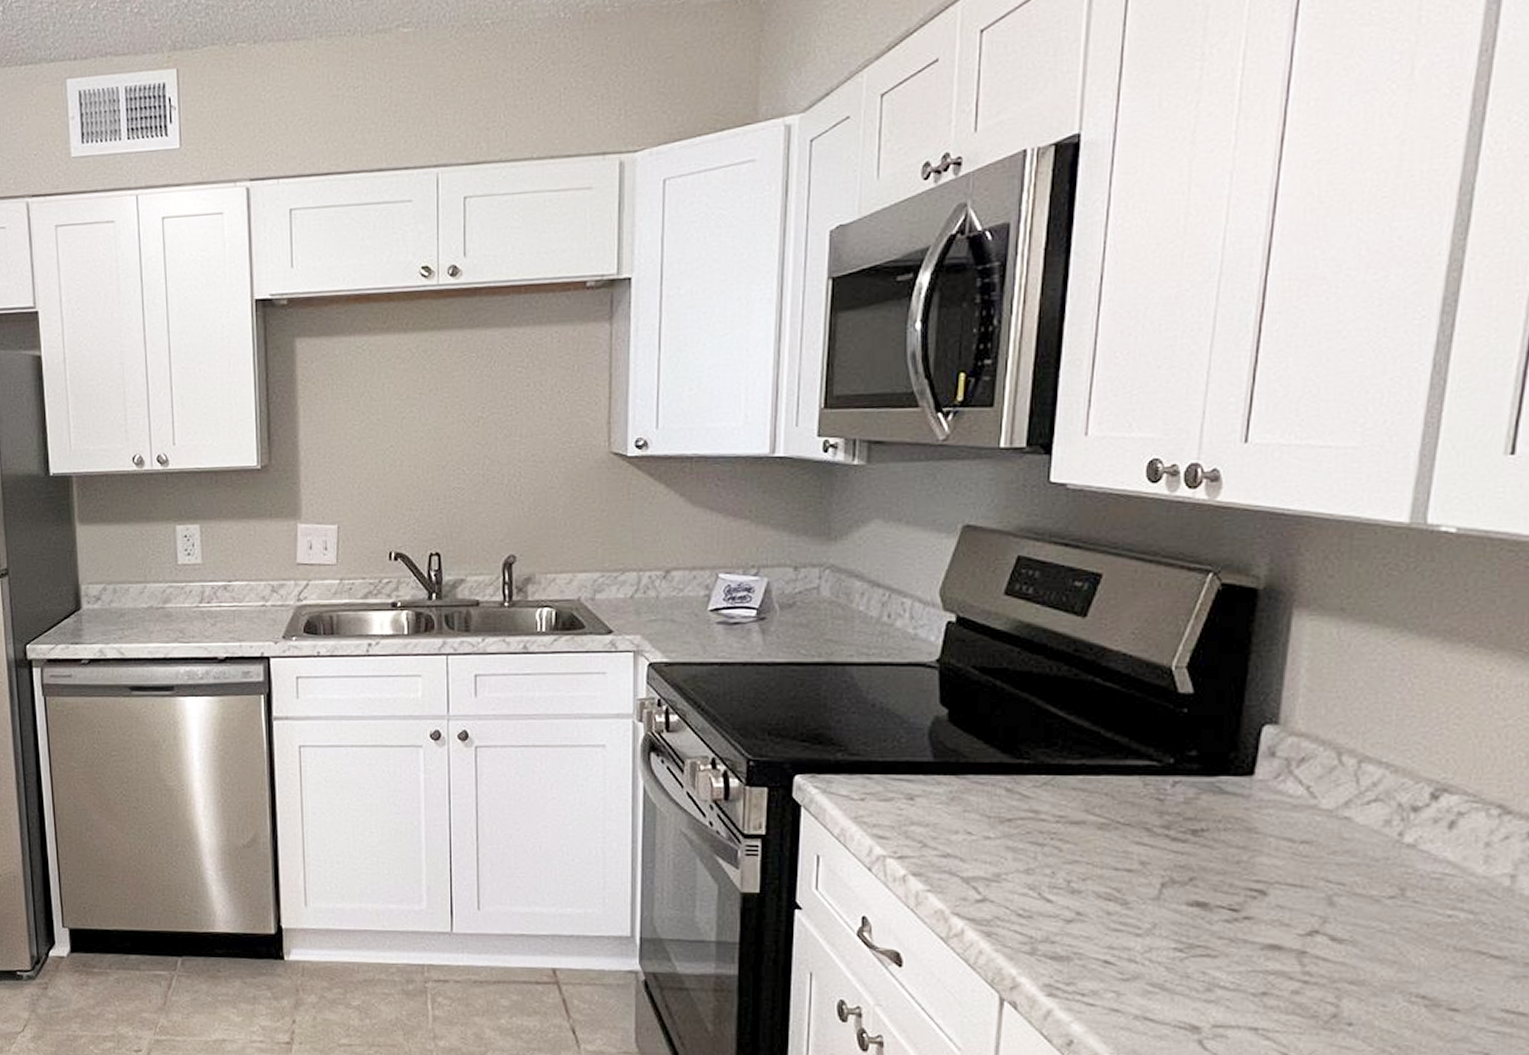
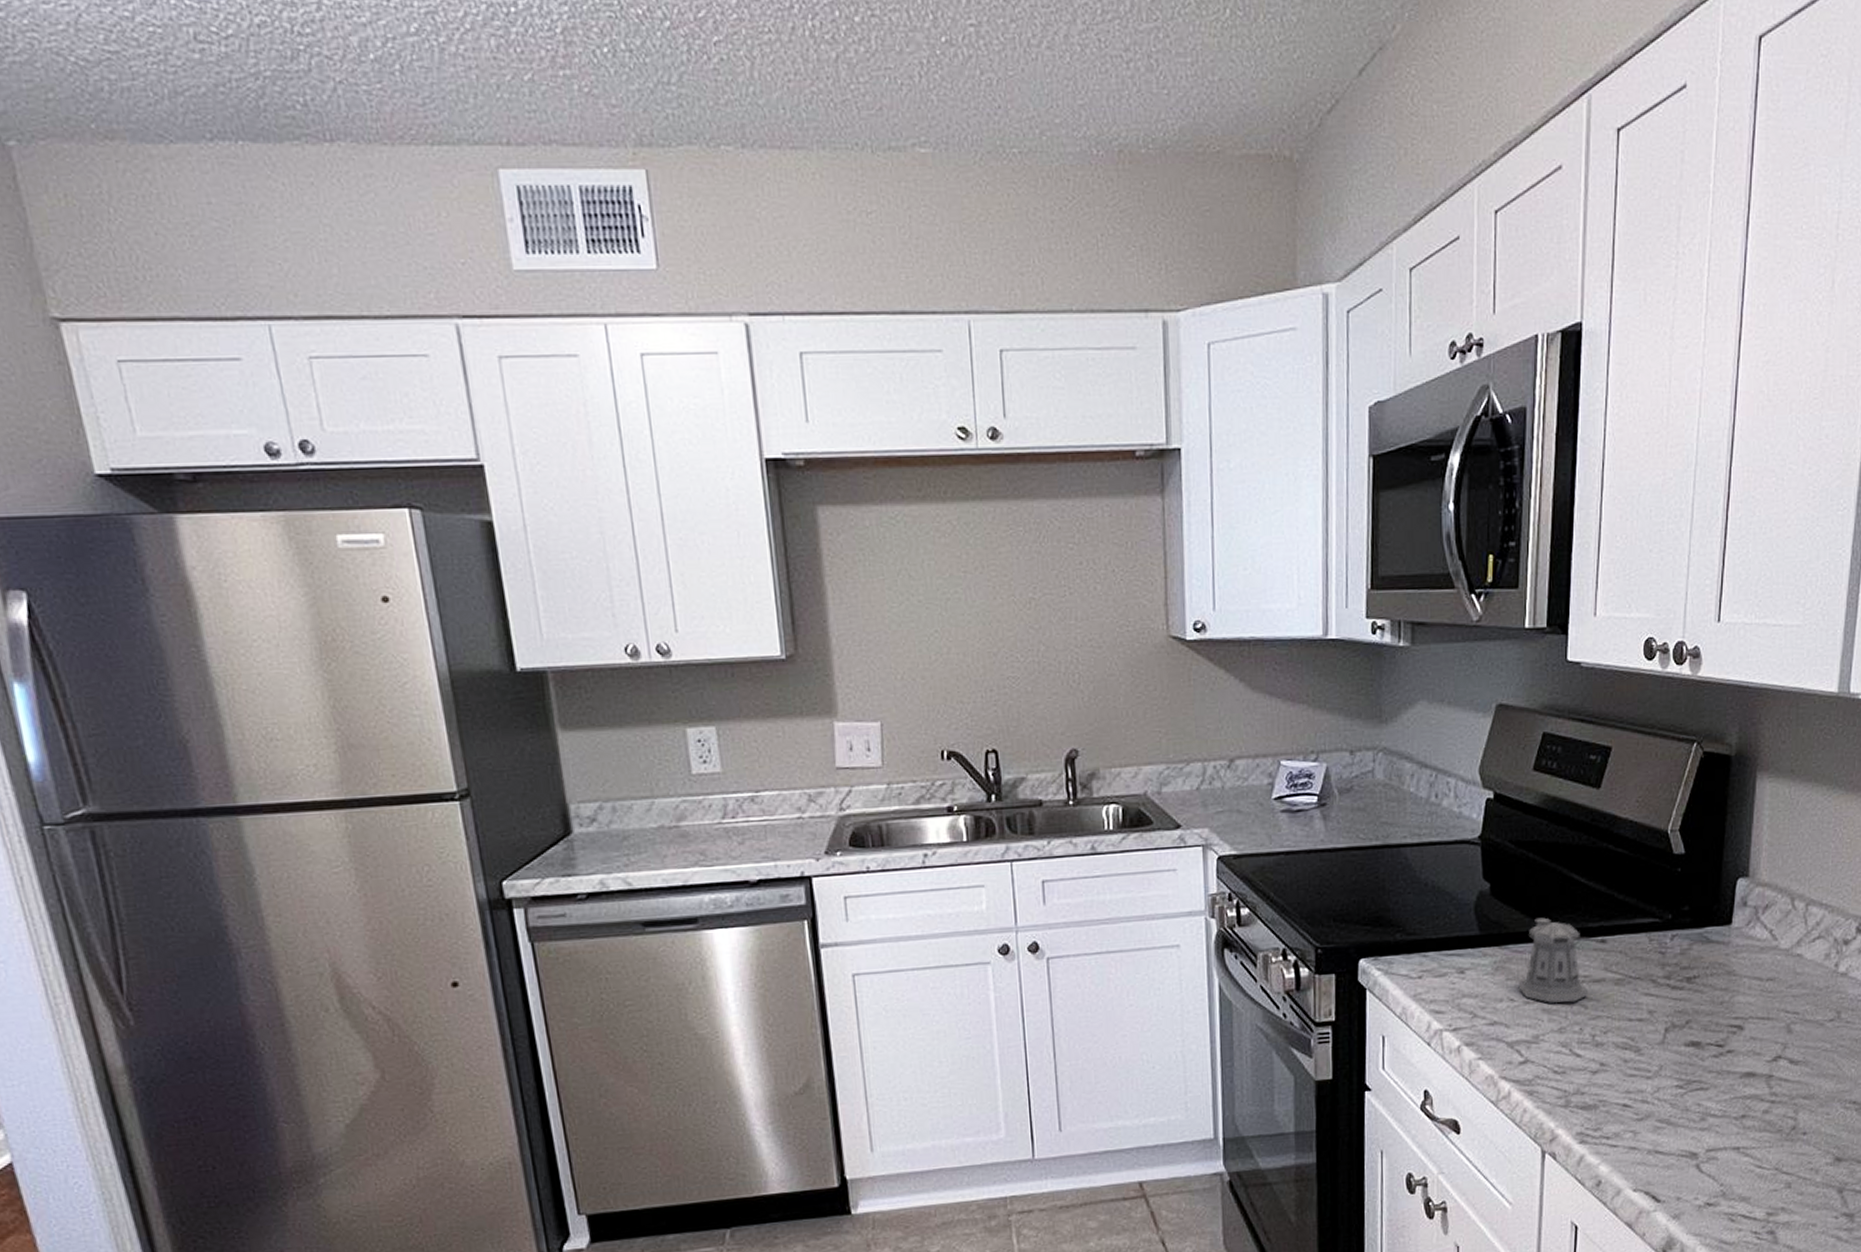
pepper shaker: none [979,749,1090,843] -> present [1520,917,1608,1004]

